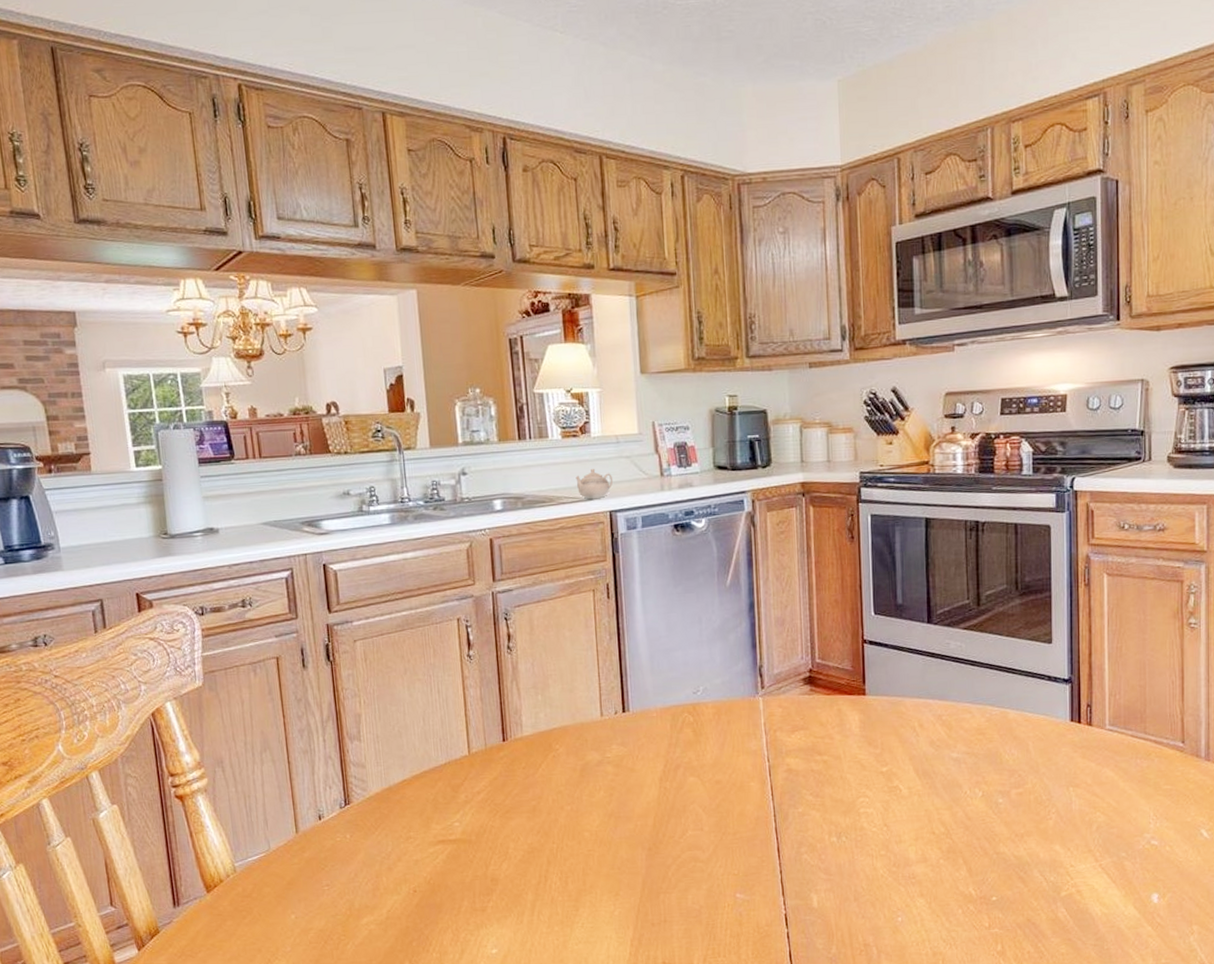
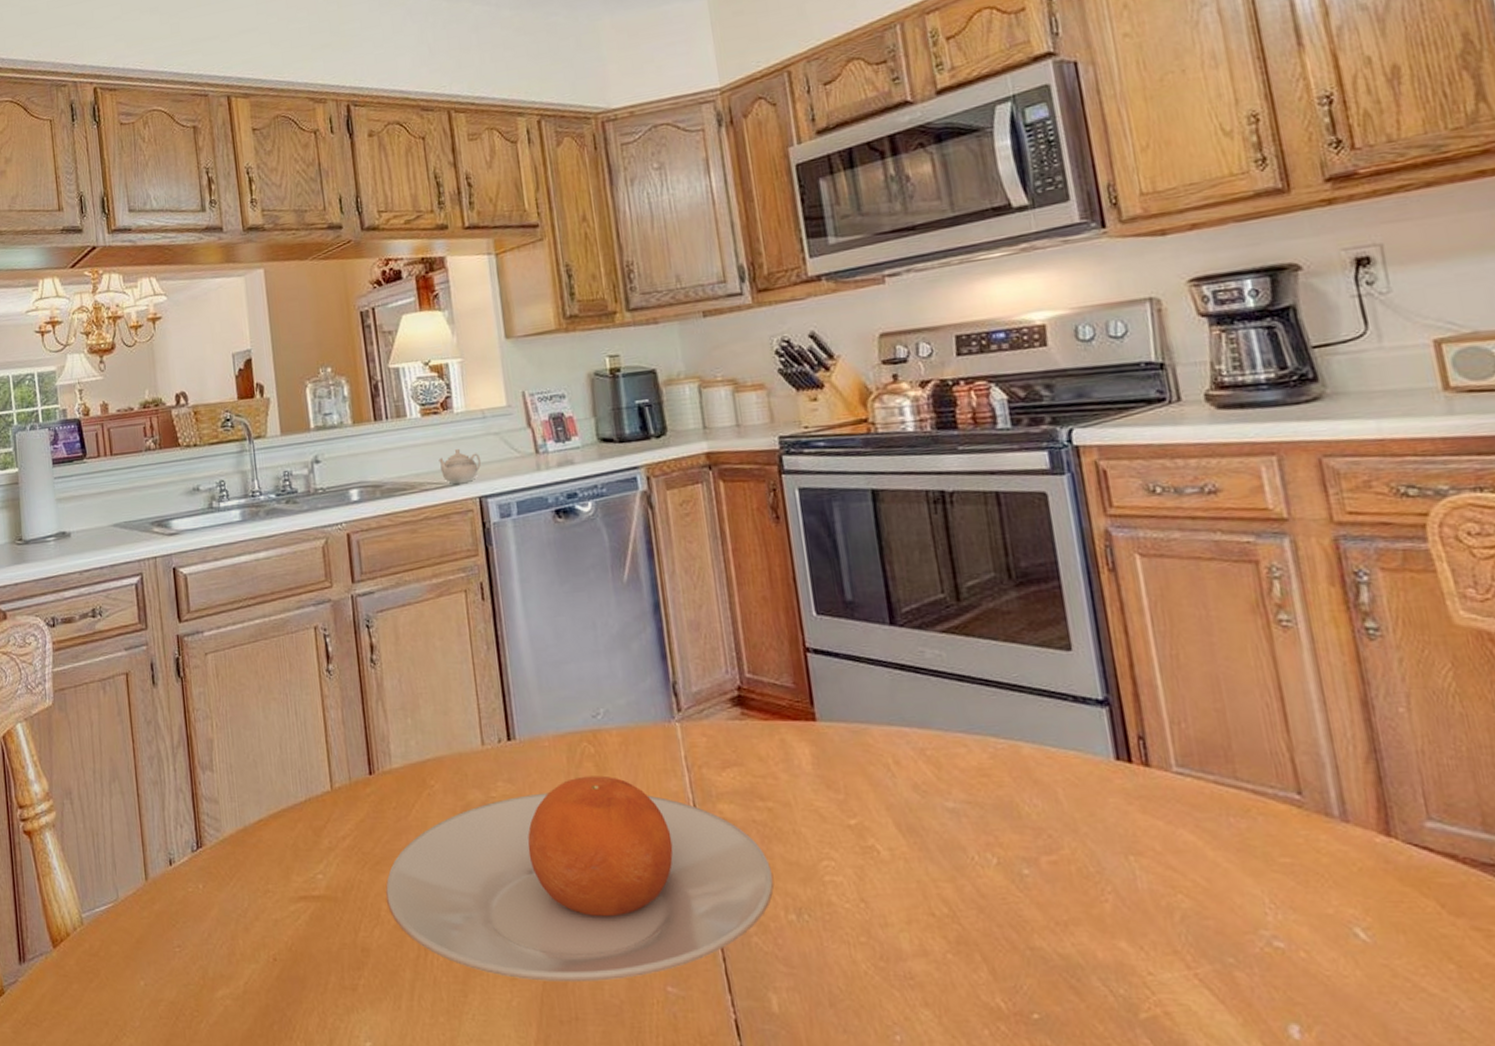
plate: none [513,739,823,896] -> present [385,775,775,983]

